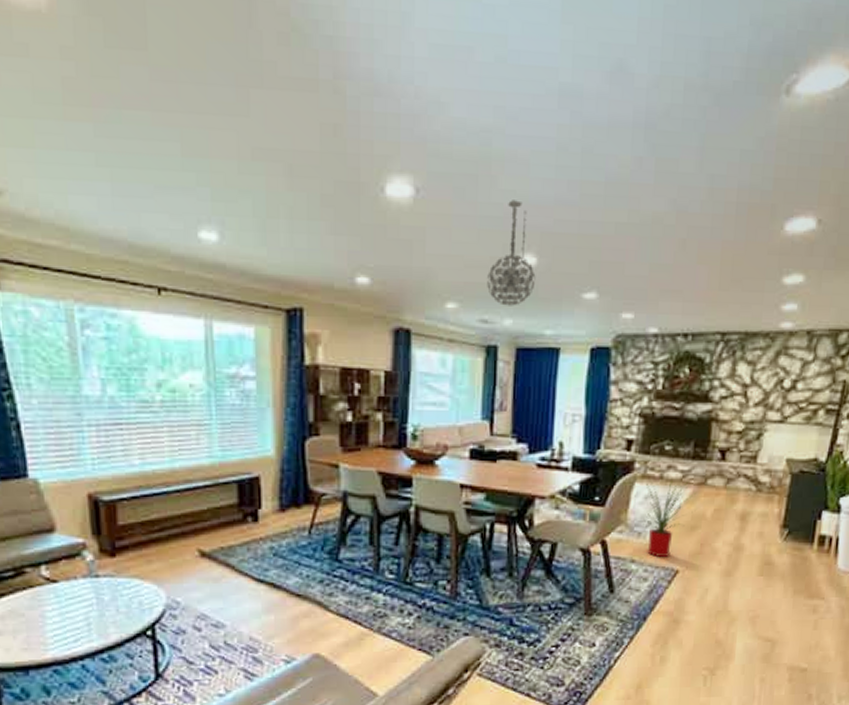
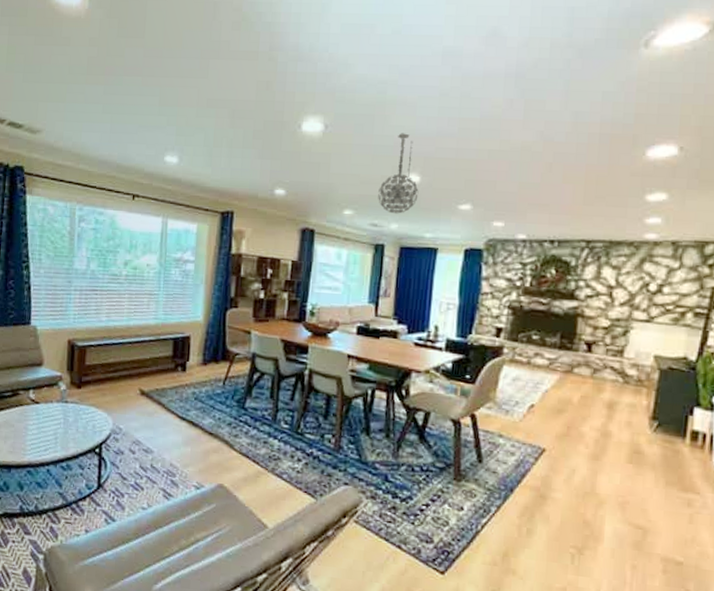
house plant: present [643,480,696,557] -> none [511,364,562,435]

